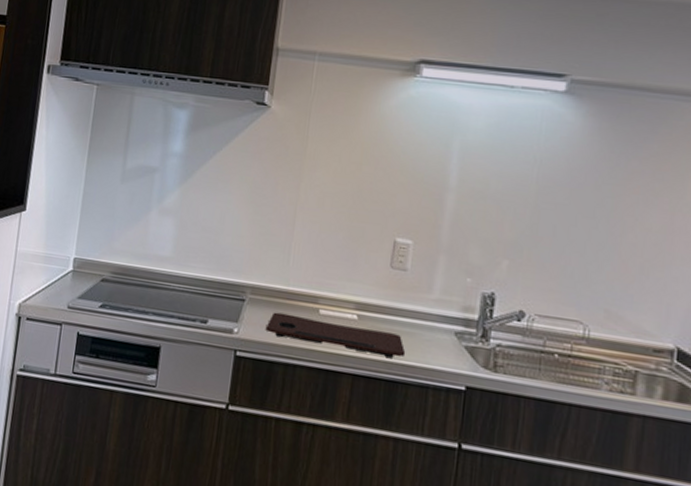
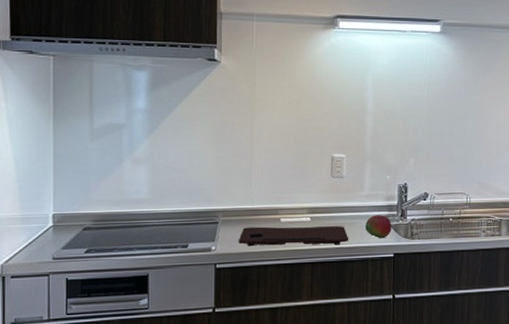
fruit: none [429,328,467,363] -> present [366,215,391,239]

